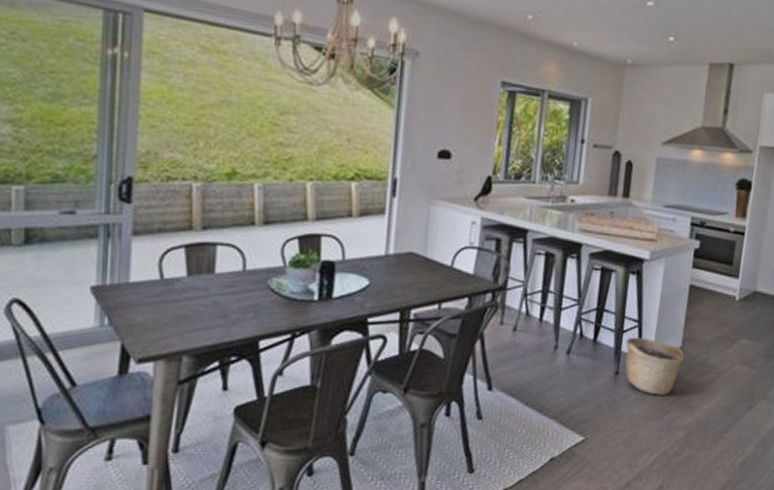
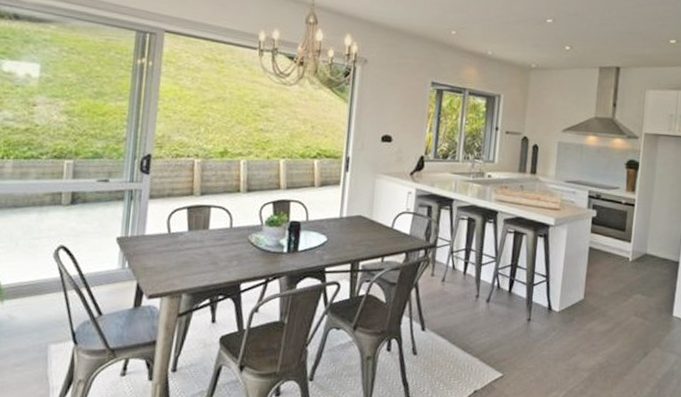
basket: present [625,337,685,395] -> none [536,290,587,340]

